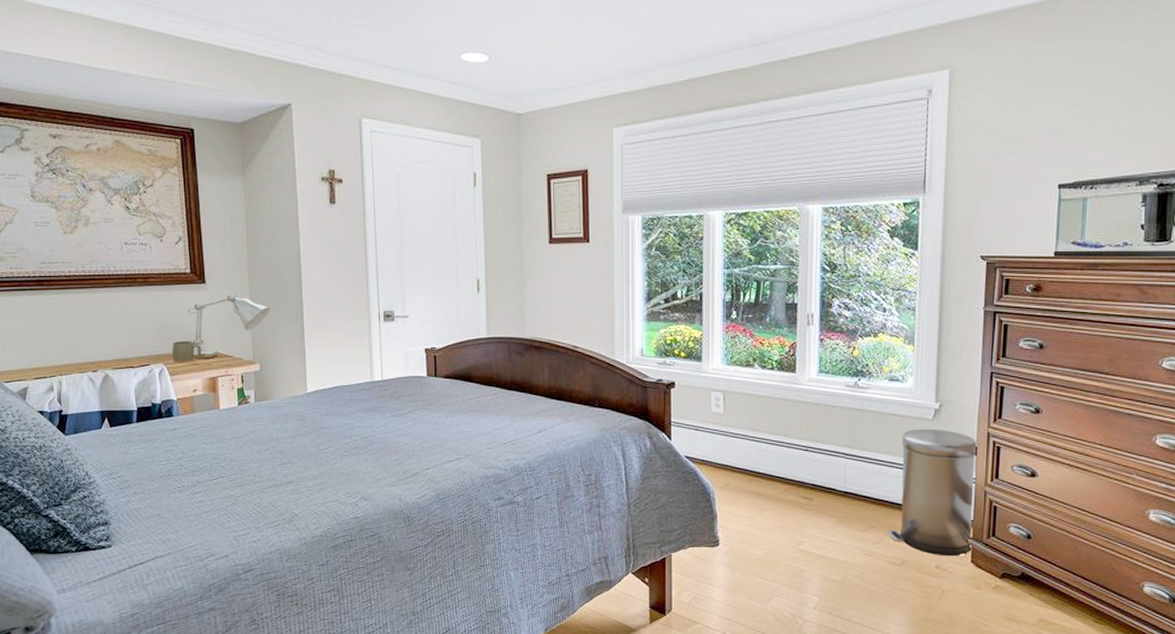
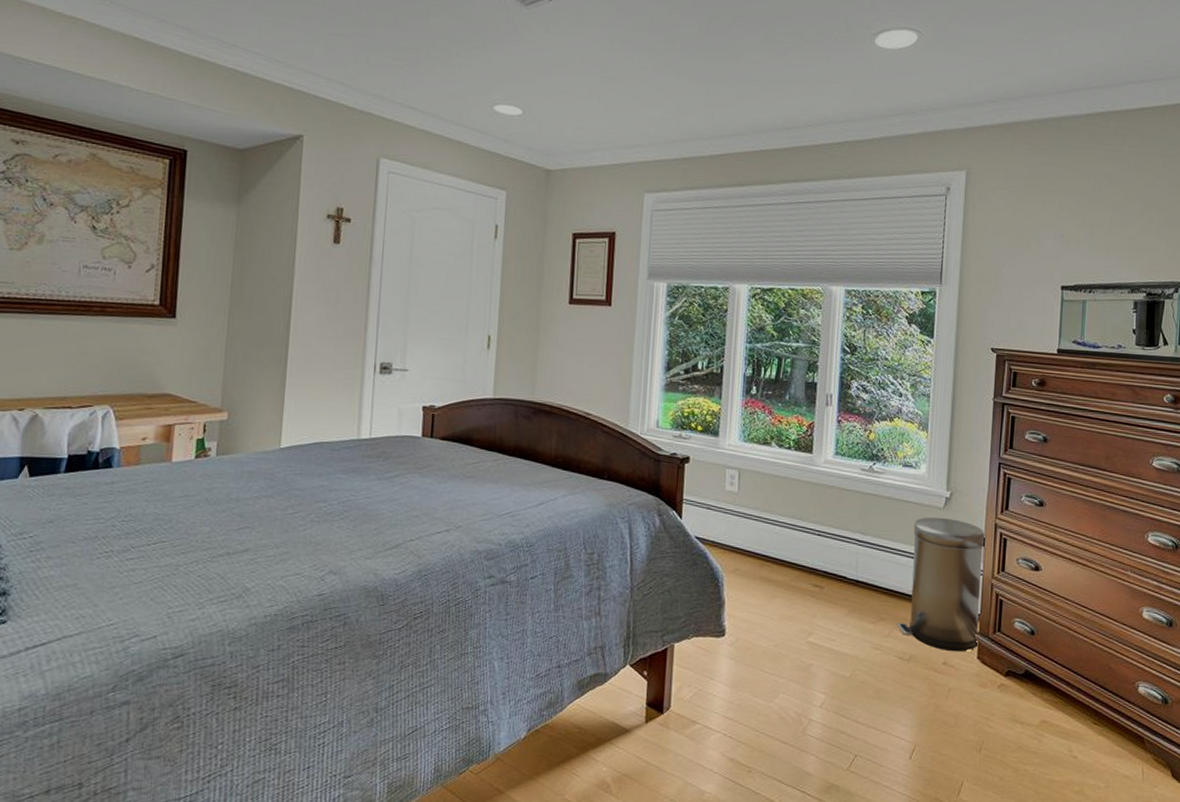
mug: present [172,341,202,363] -> none [122,381,160,406]
desk lamp: present [188,294,271,360] -> none [147,332,250,404]

